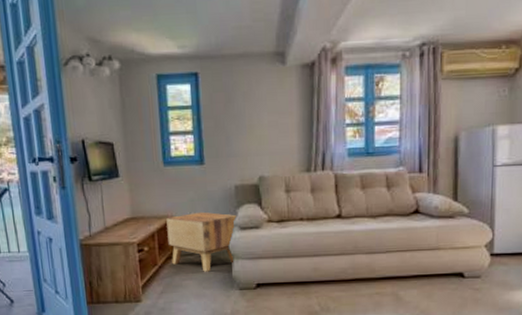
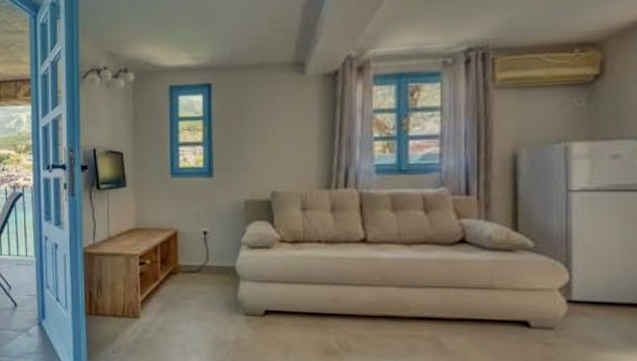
side table: present [166,211,239,272] -> none [171,226,247,292]

